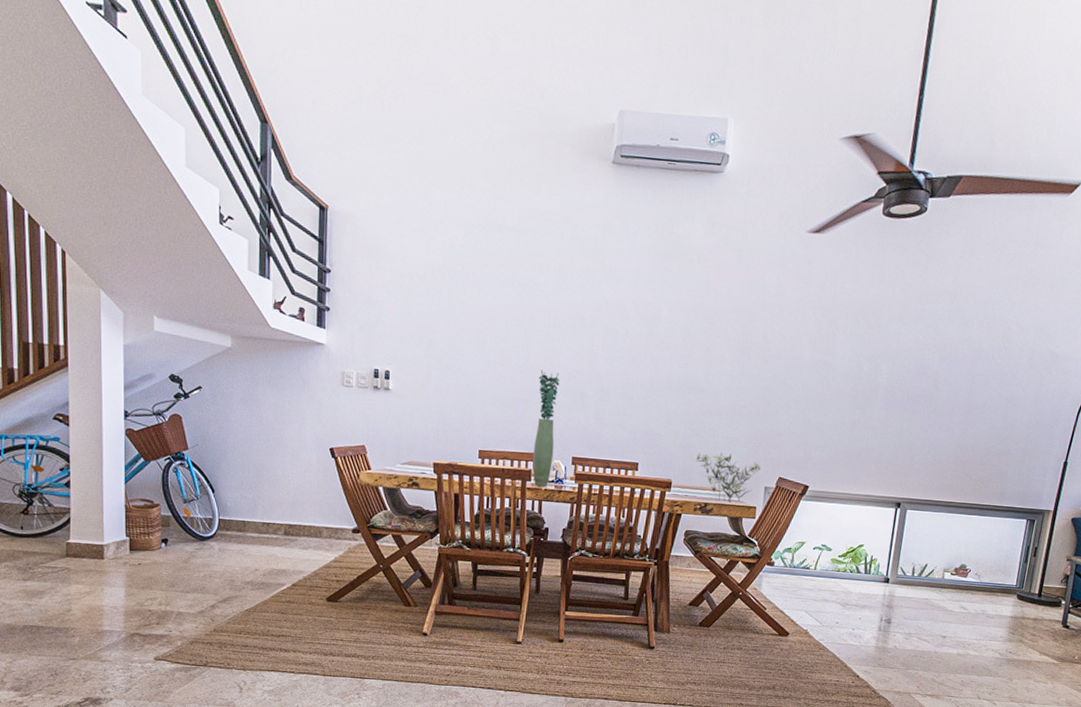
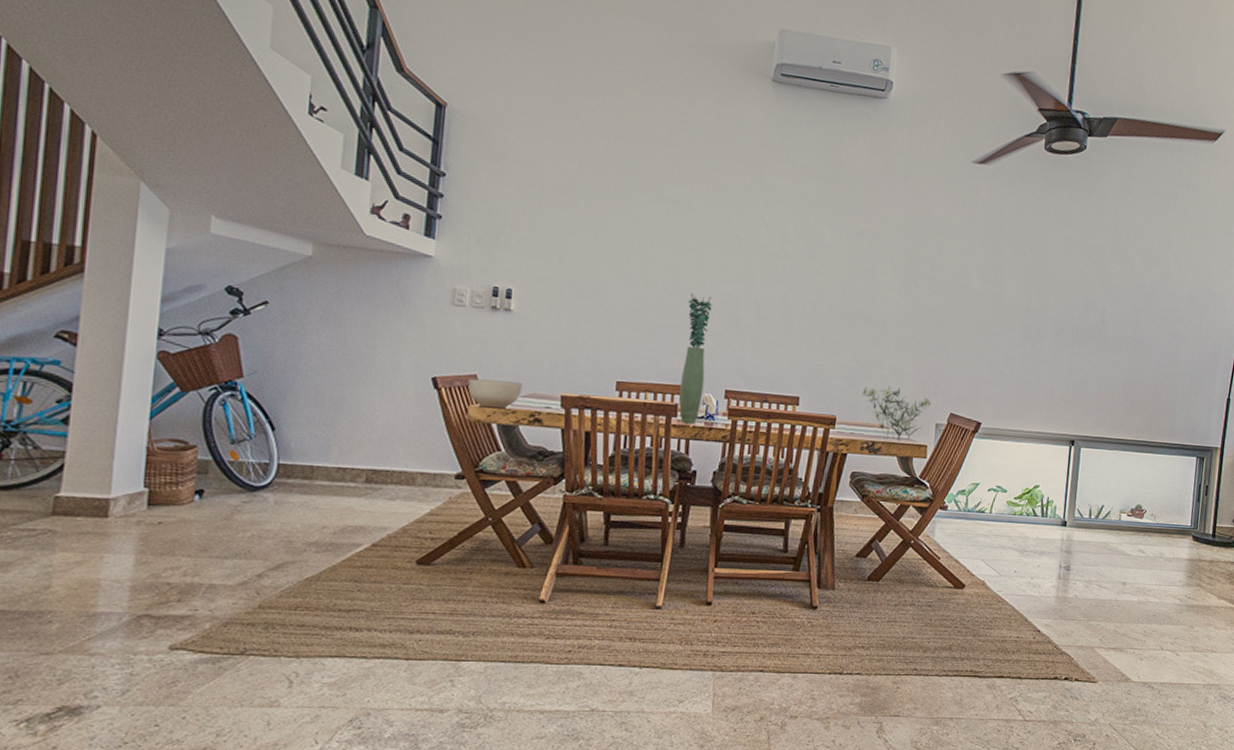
bowl: none [358,448,402,475] -> present [468,378,522,409]

